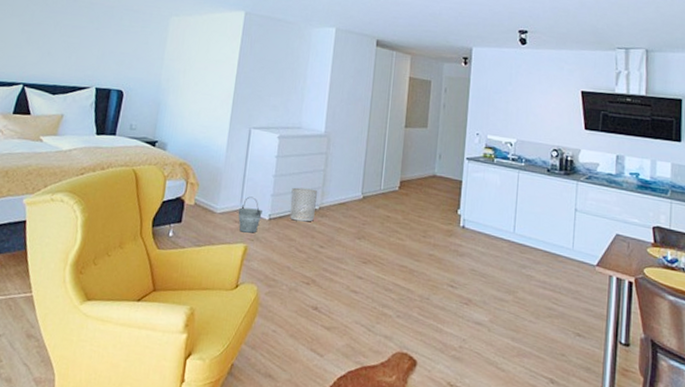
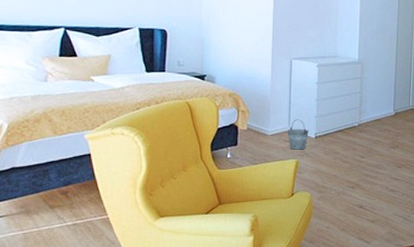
waste bin: present [290,187,318,222] -> none [333,108,356,137]

